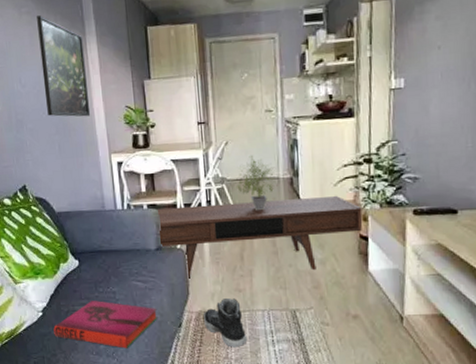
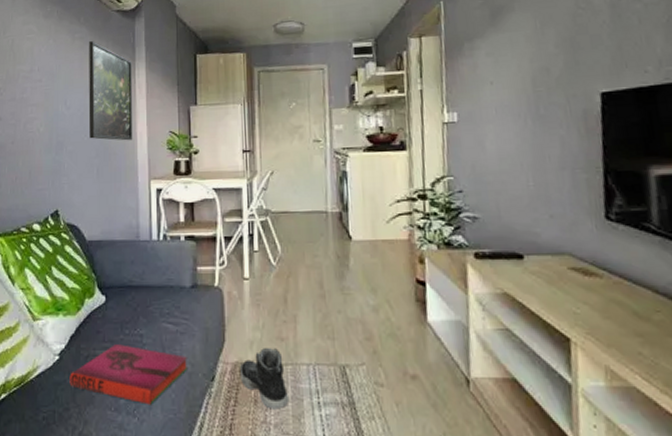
coffee table: present [155,195,363,279] -> none [193,233,419,323]
potted plant: present [236,156,275,210] -> none [280,187,323,246]

